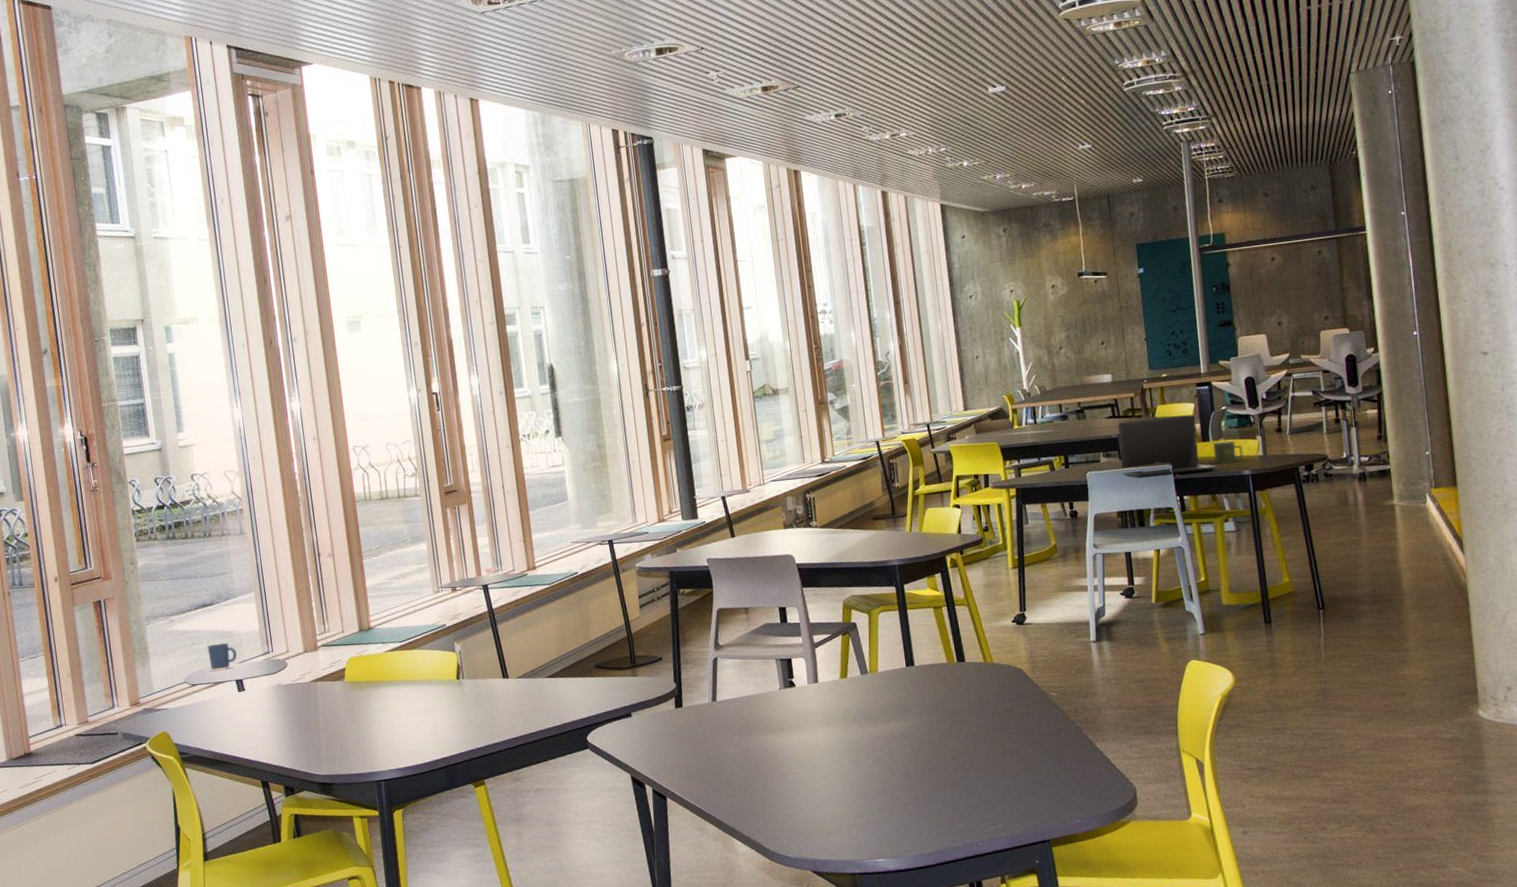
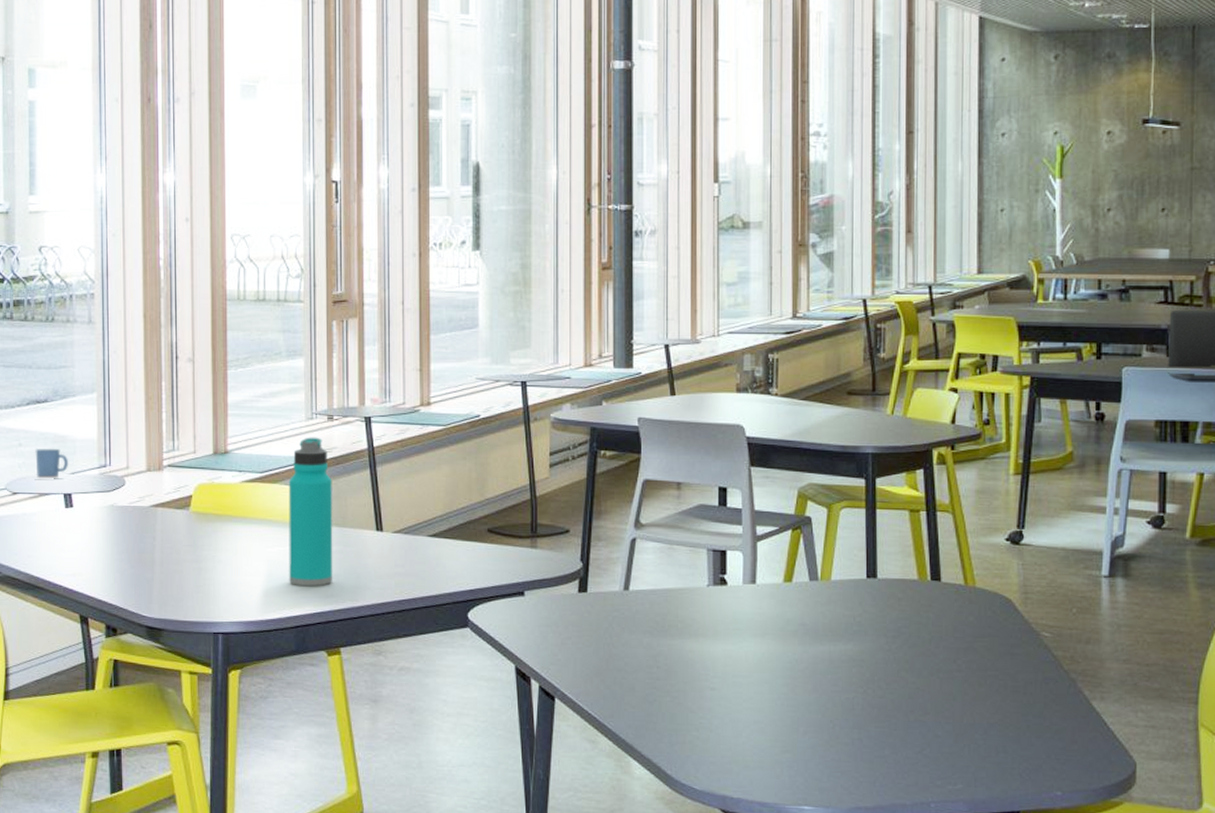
water bottle: none [425,606,471,732] -> present [288,437,333,586]

